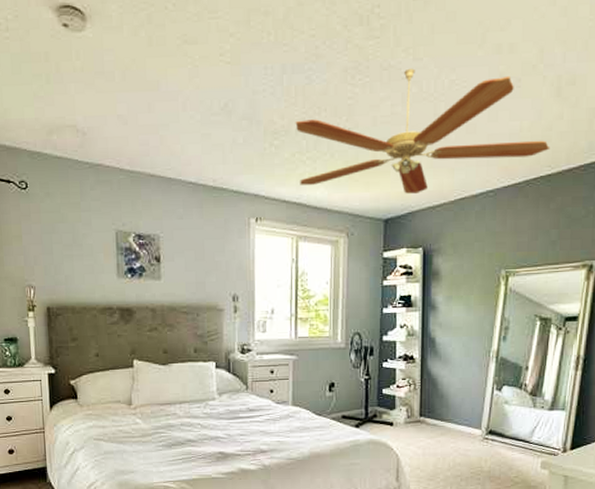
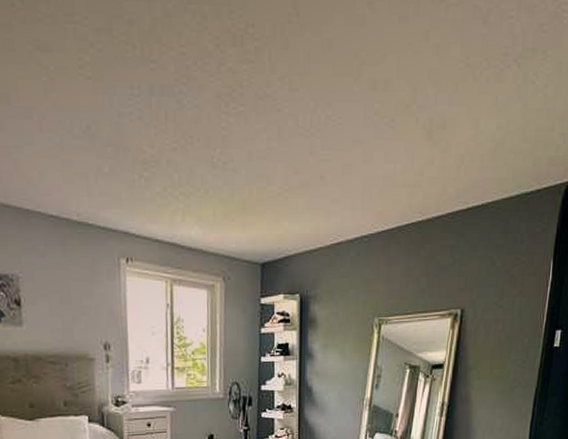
ceiling fan: present [295,68,550,194] -> none [166,99,422,236]

